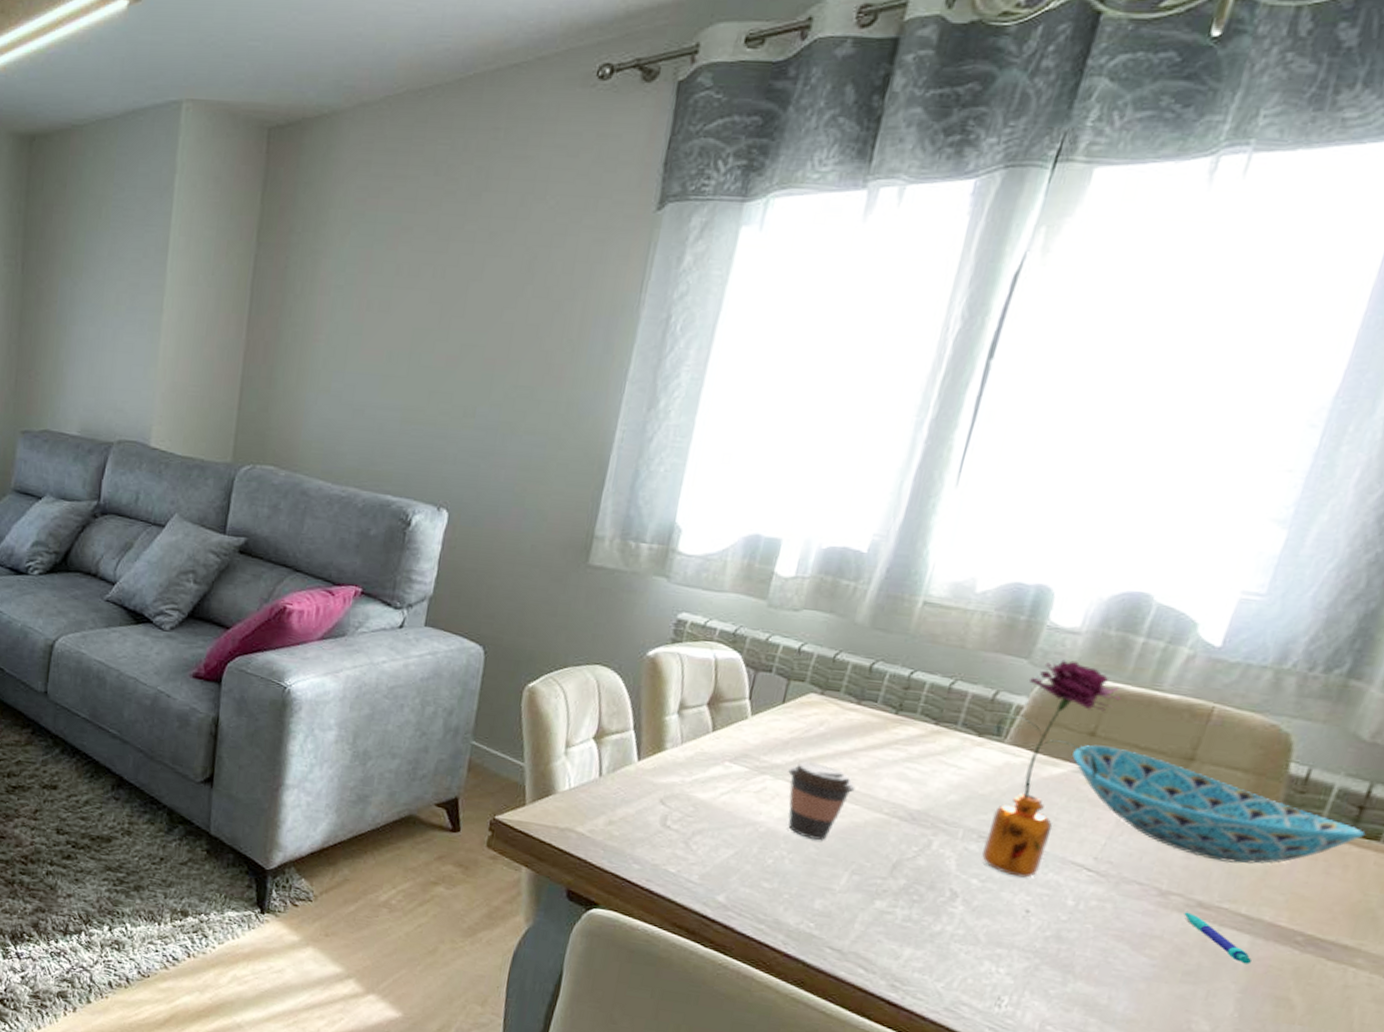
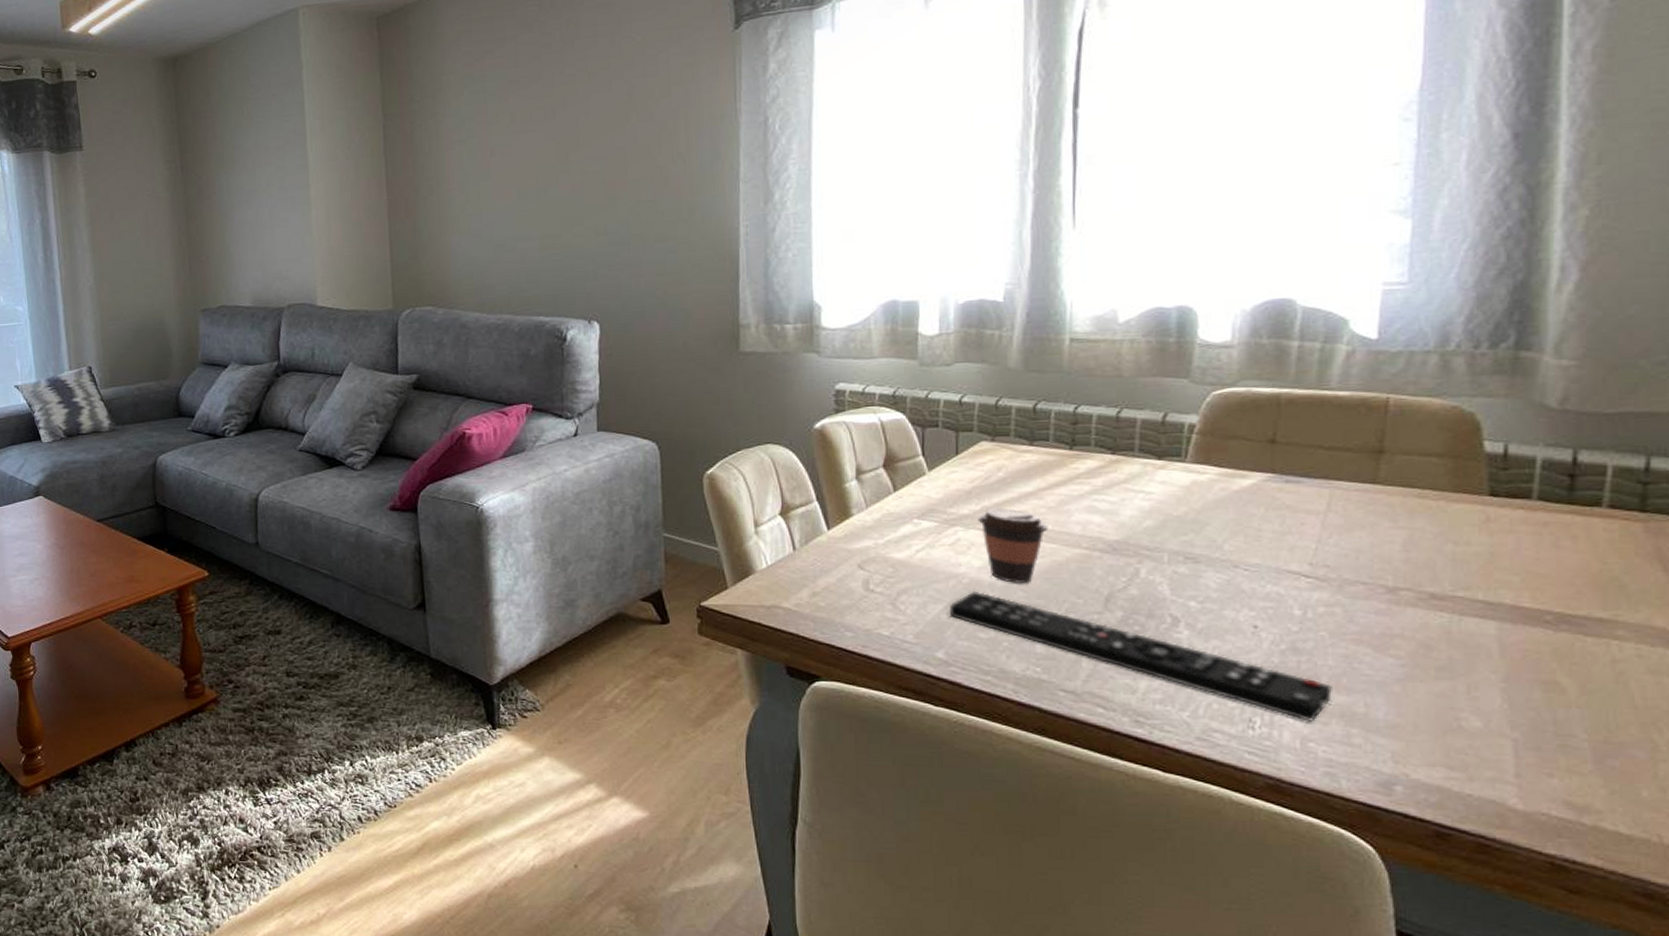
remote control: none [738,841,1084,1007] -> present [949,592,1332,722]
flower: present [982,659,1121,878] -> none [1173,373,1291,593]
bowl: present [1072,745,1366,864] -> none [1258,451,1585,549]
pen: present [1184,912,1251,965] -> none [1419,606,1504,651]

